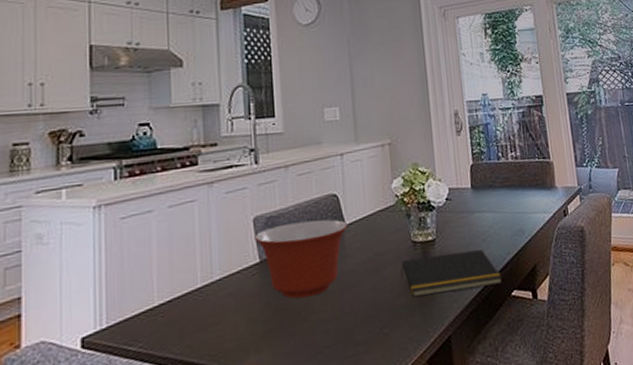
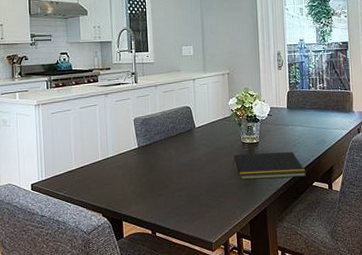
mixing bowl: present [254,219,348,299] -> none [134,123,197,173]

